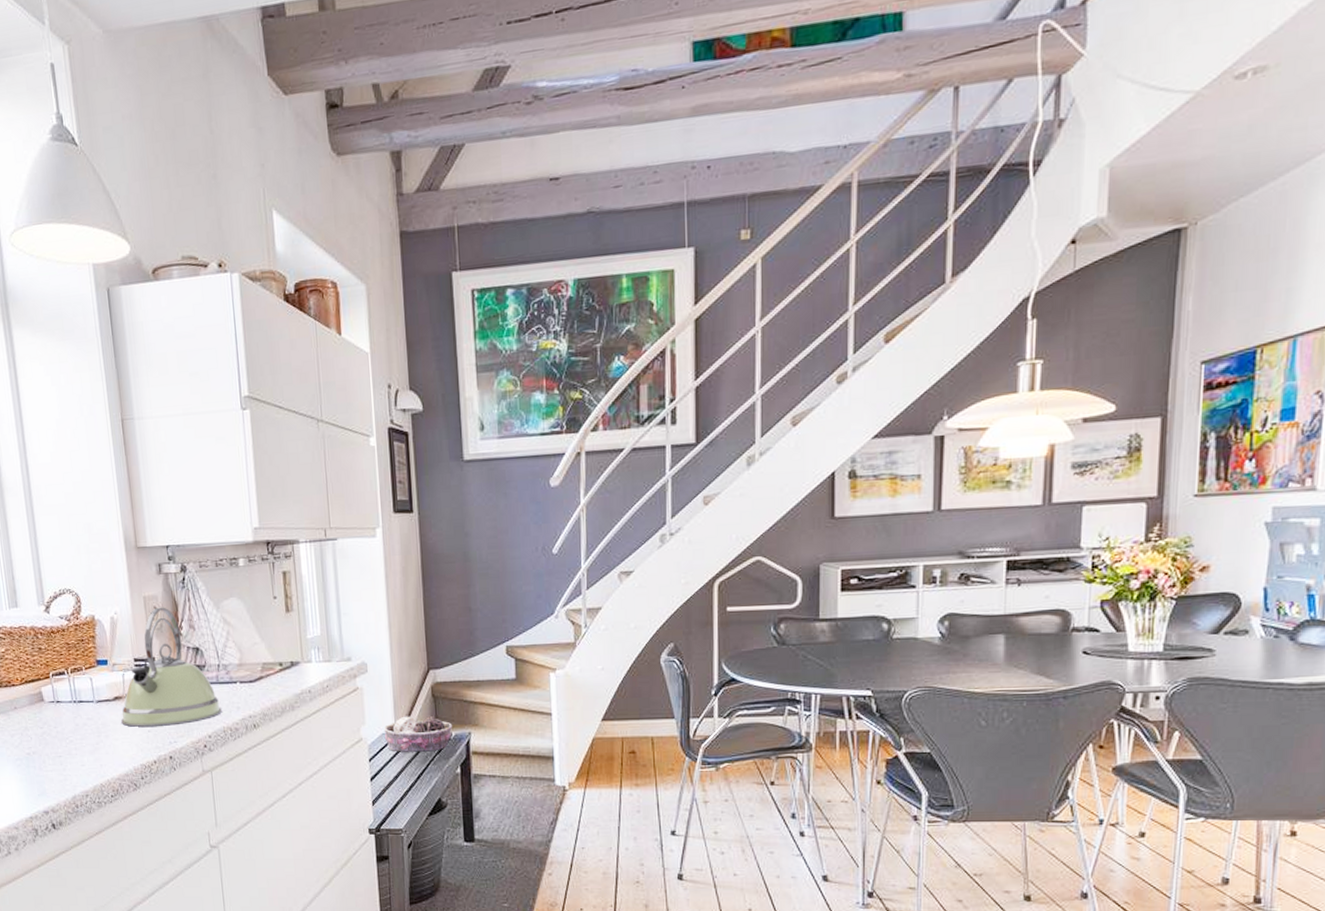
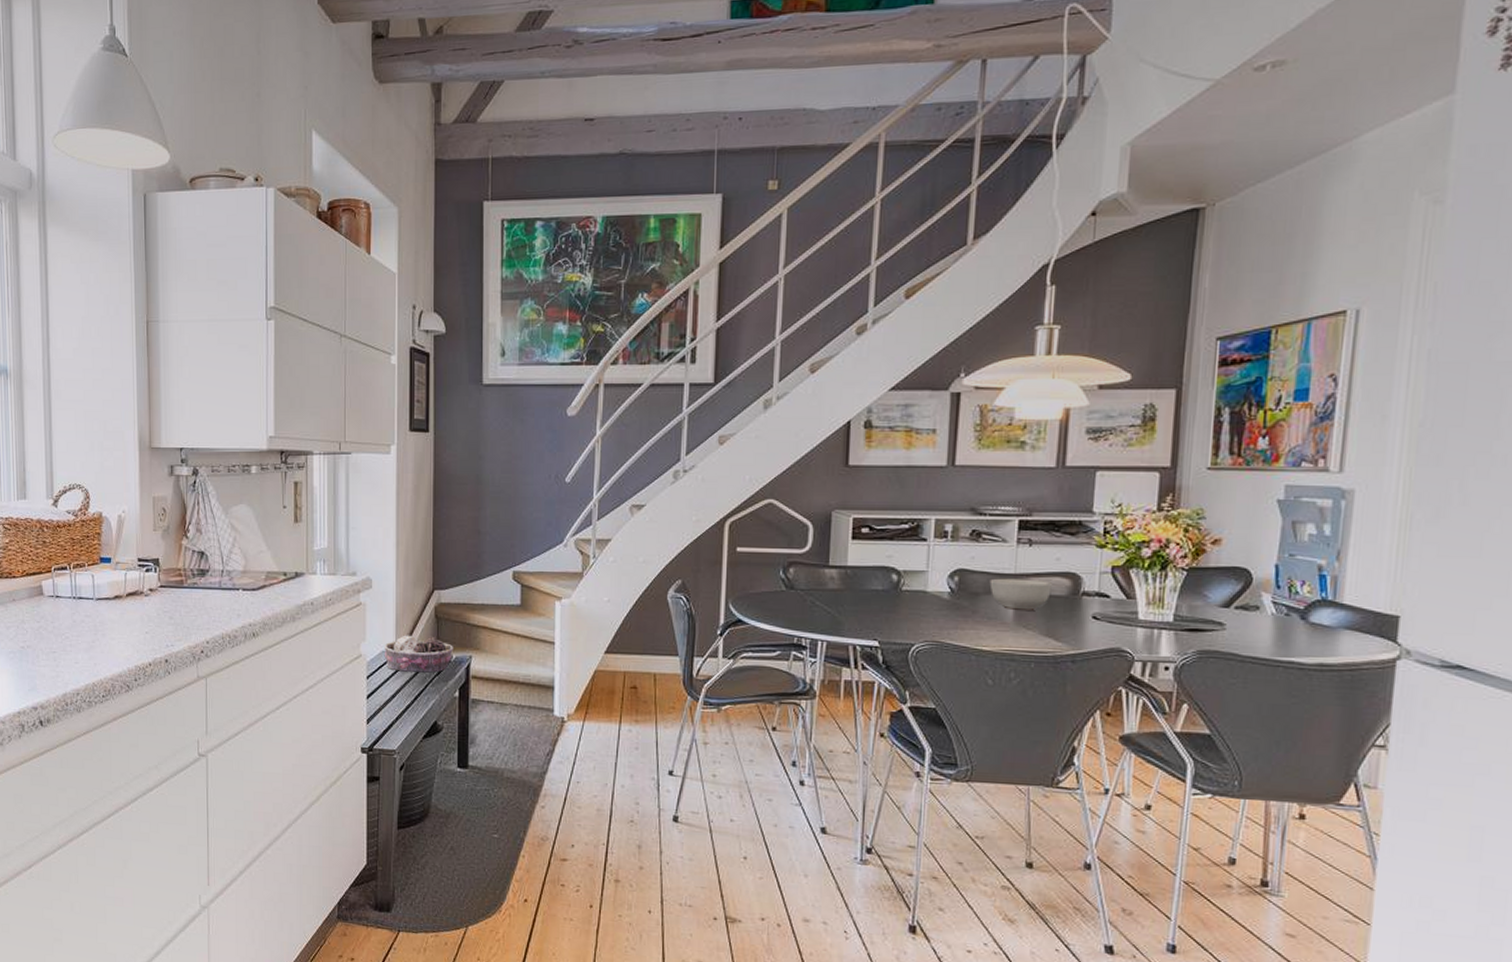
kettle: present [121,607,222,727] -> none [119,508,222,629]
bowl: none [979,618,1043,651] -> present [989,578,1053,612]

